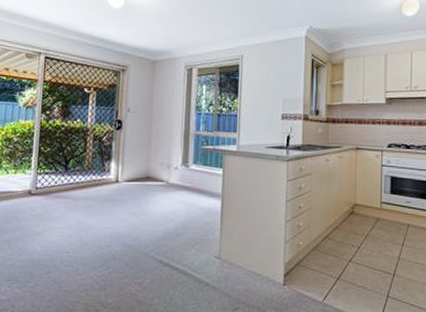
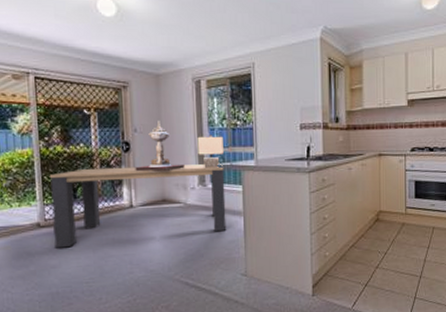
dining table: none [42,142,207,217] -> present [49,164,227,248]
decorative urn: none [124,102,170,150] -> present [135,120,185,172]
lamp: none [184,119,208,150] -> present [197,135,224,168]

